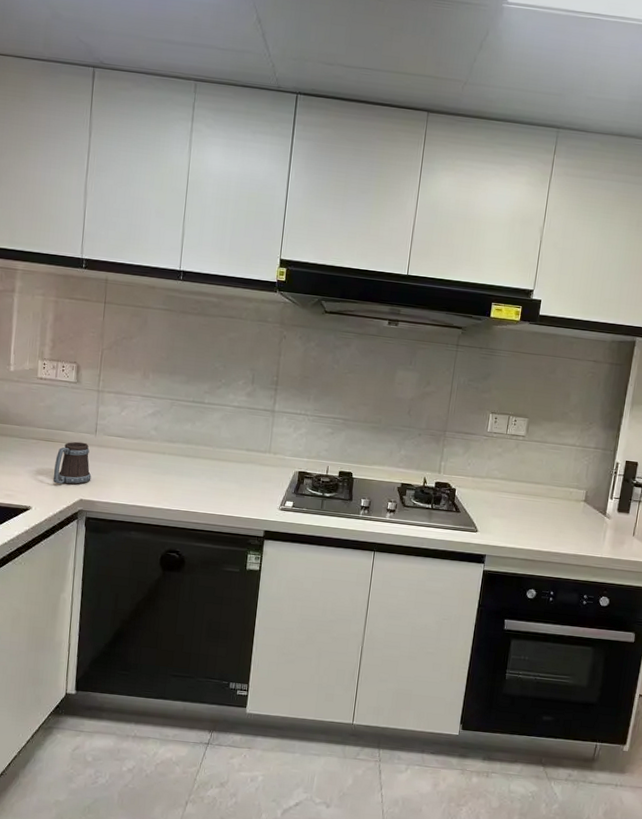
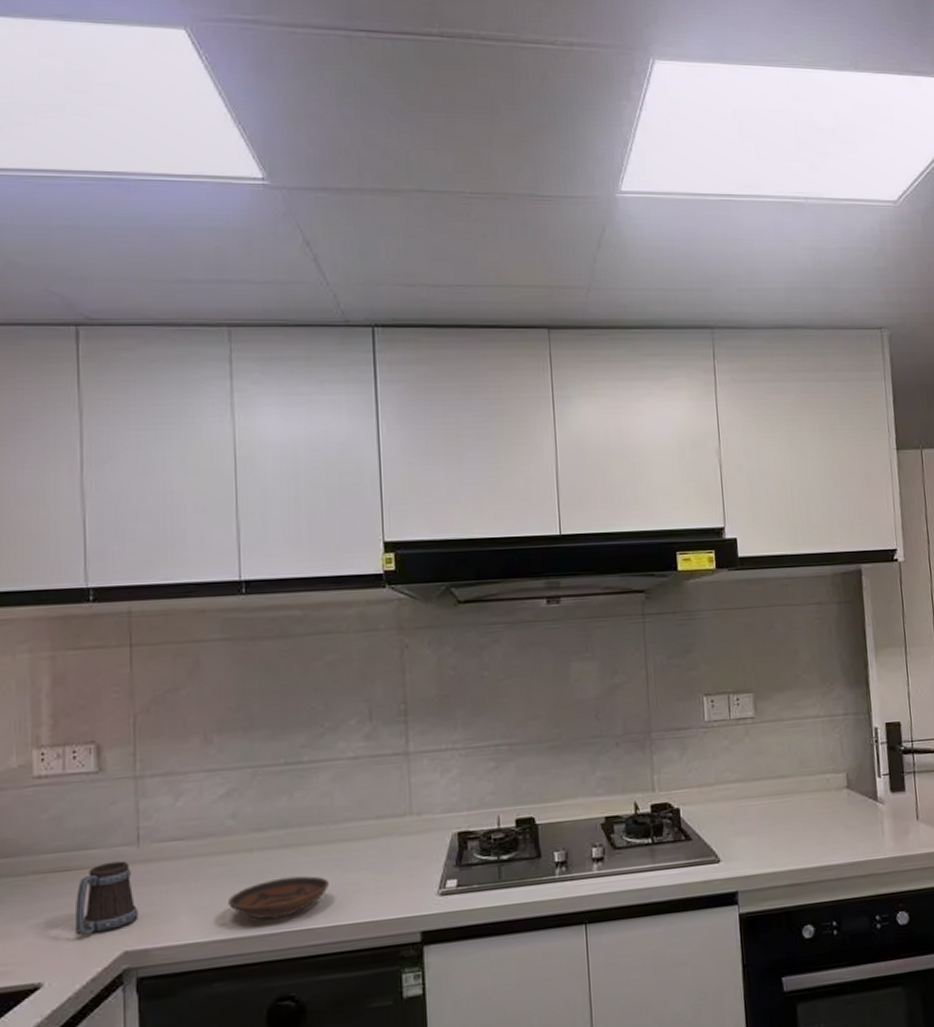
bowl: none [145,475,210,501] -> present [227,875,329,920]

